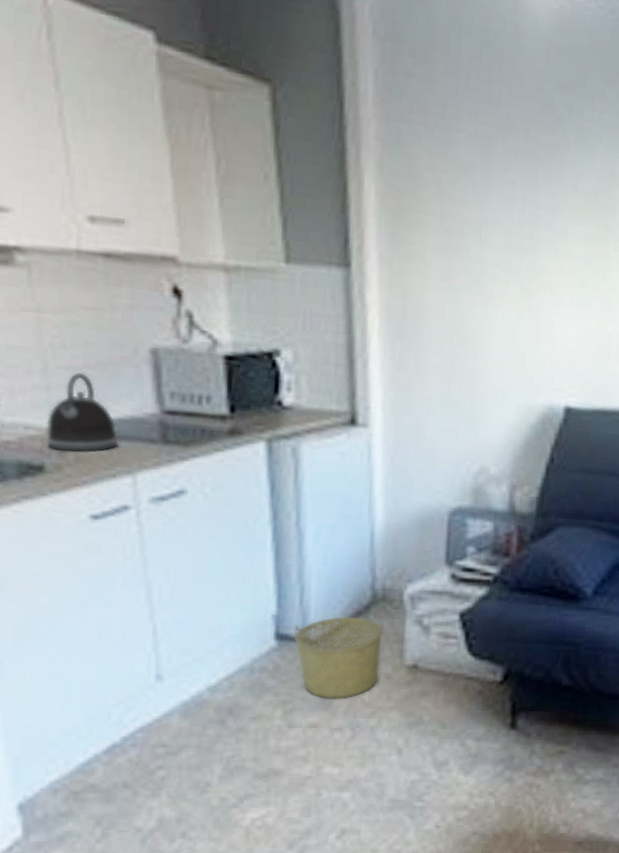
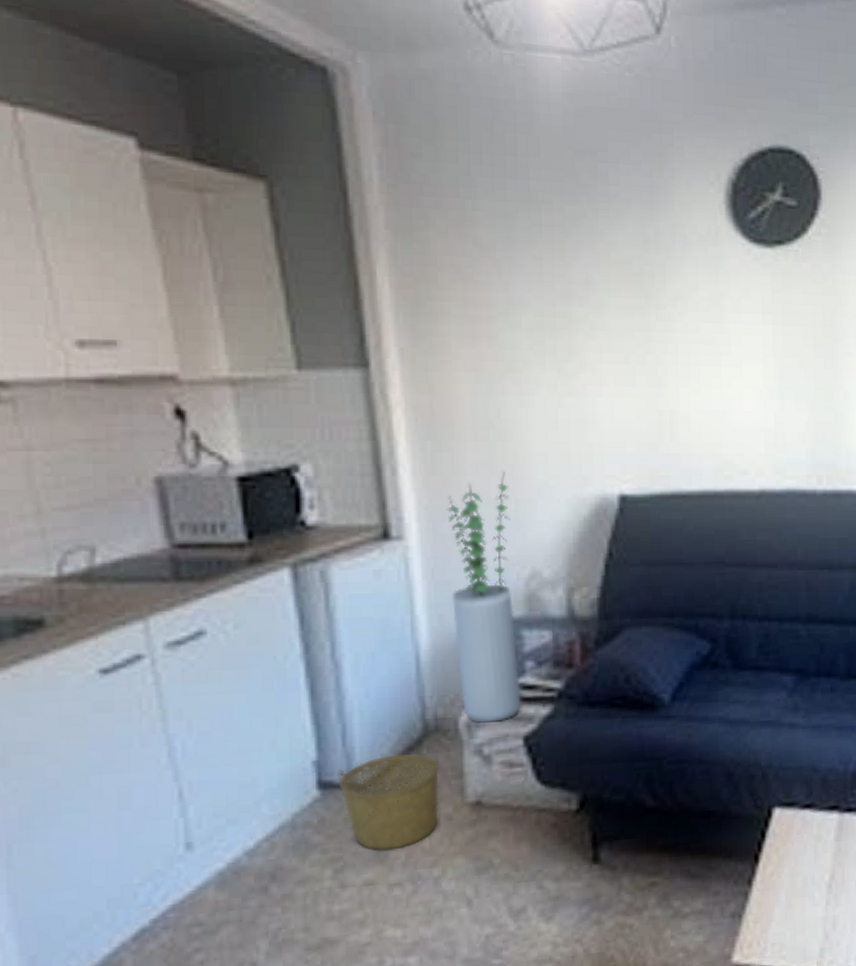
kettle: present [45,371,119,453] -> none [43,511,126,602]
vase: none [406,375,466,598] -> present [447,471,523,723]

